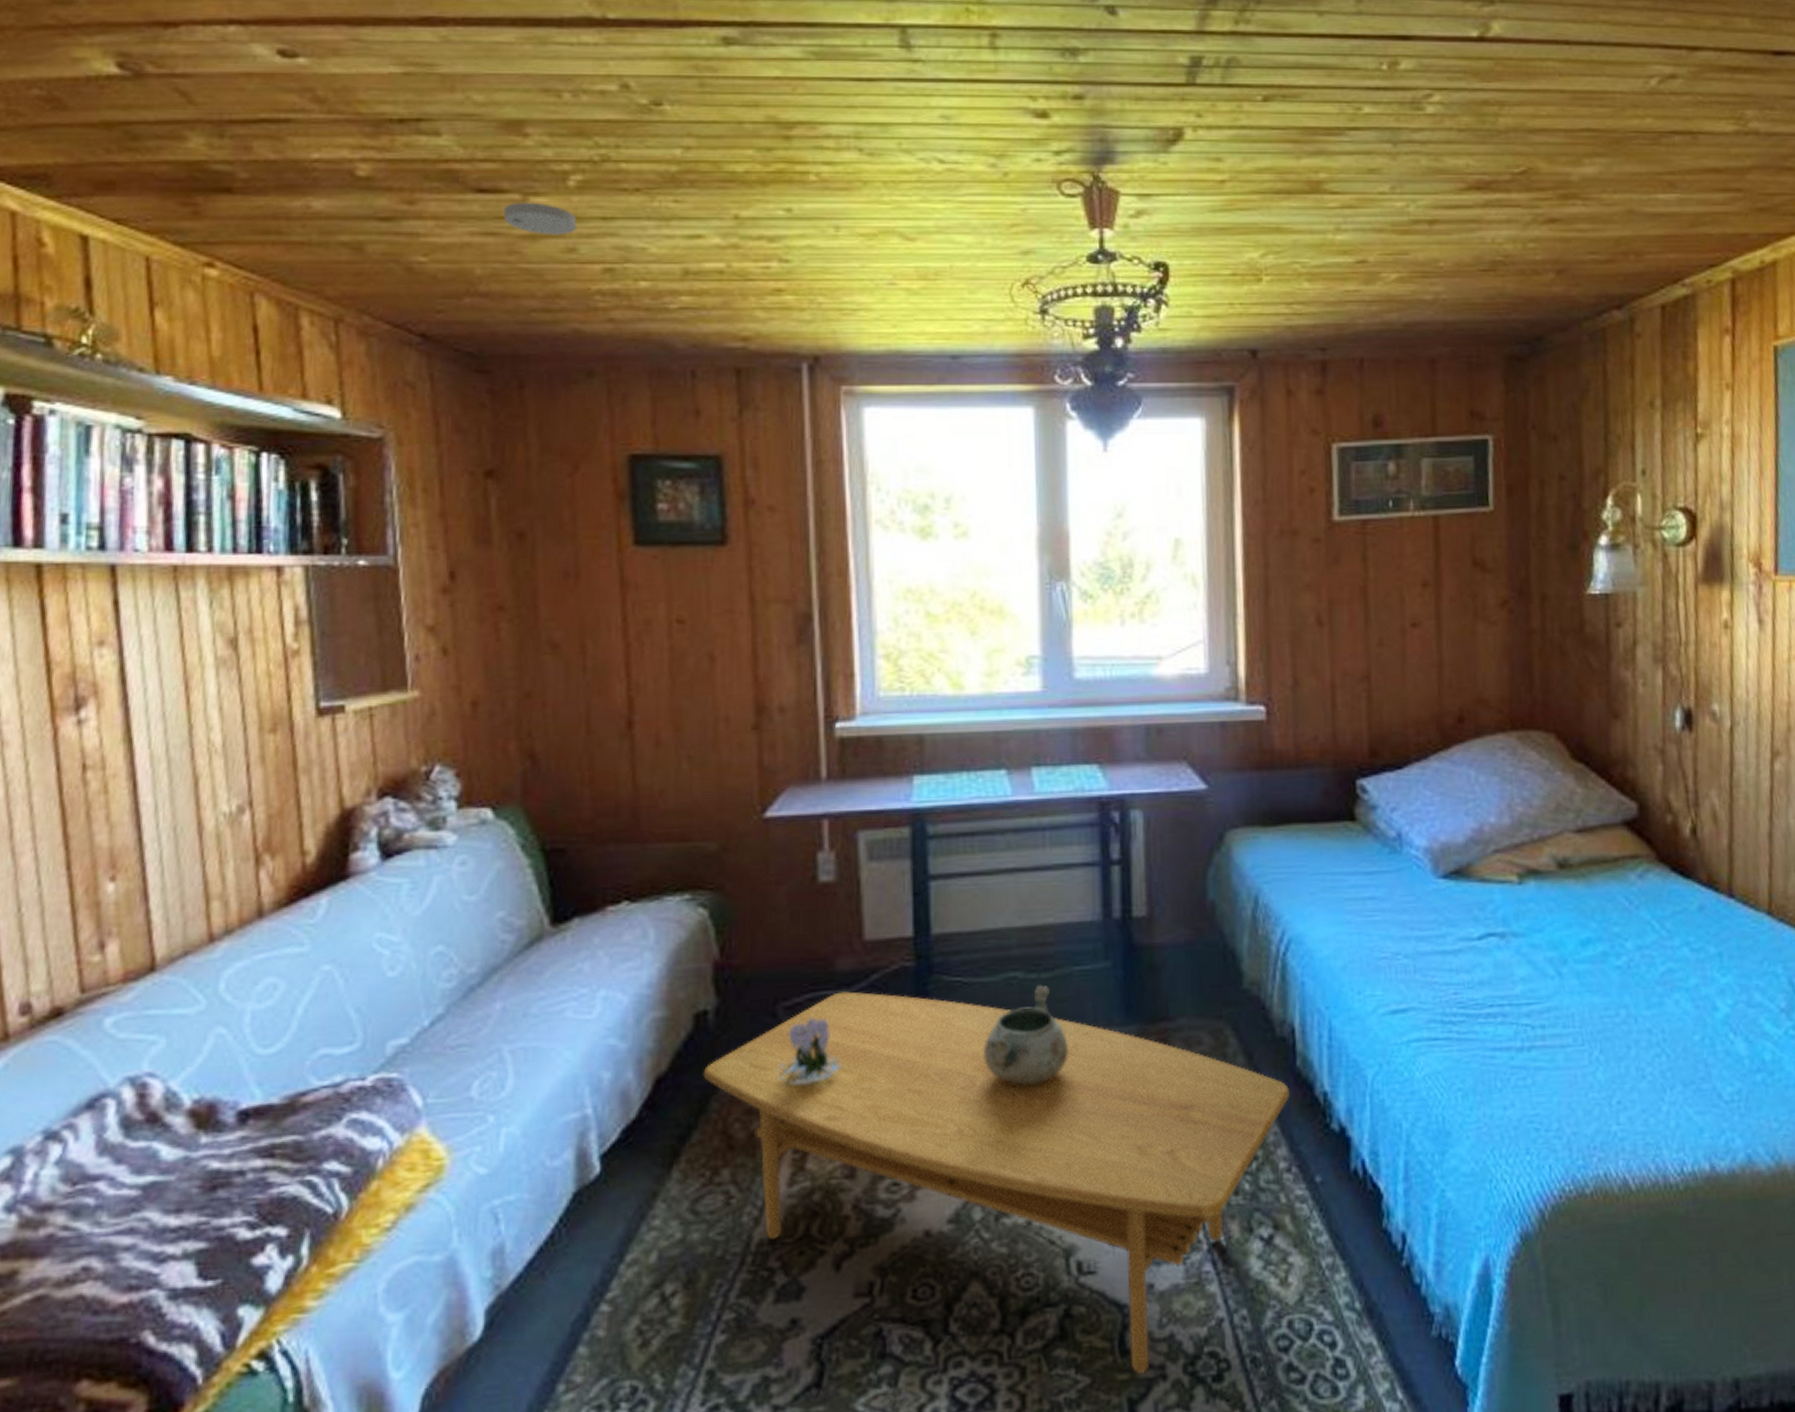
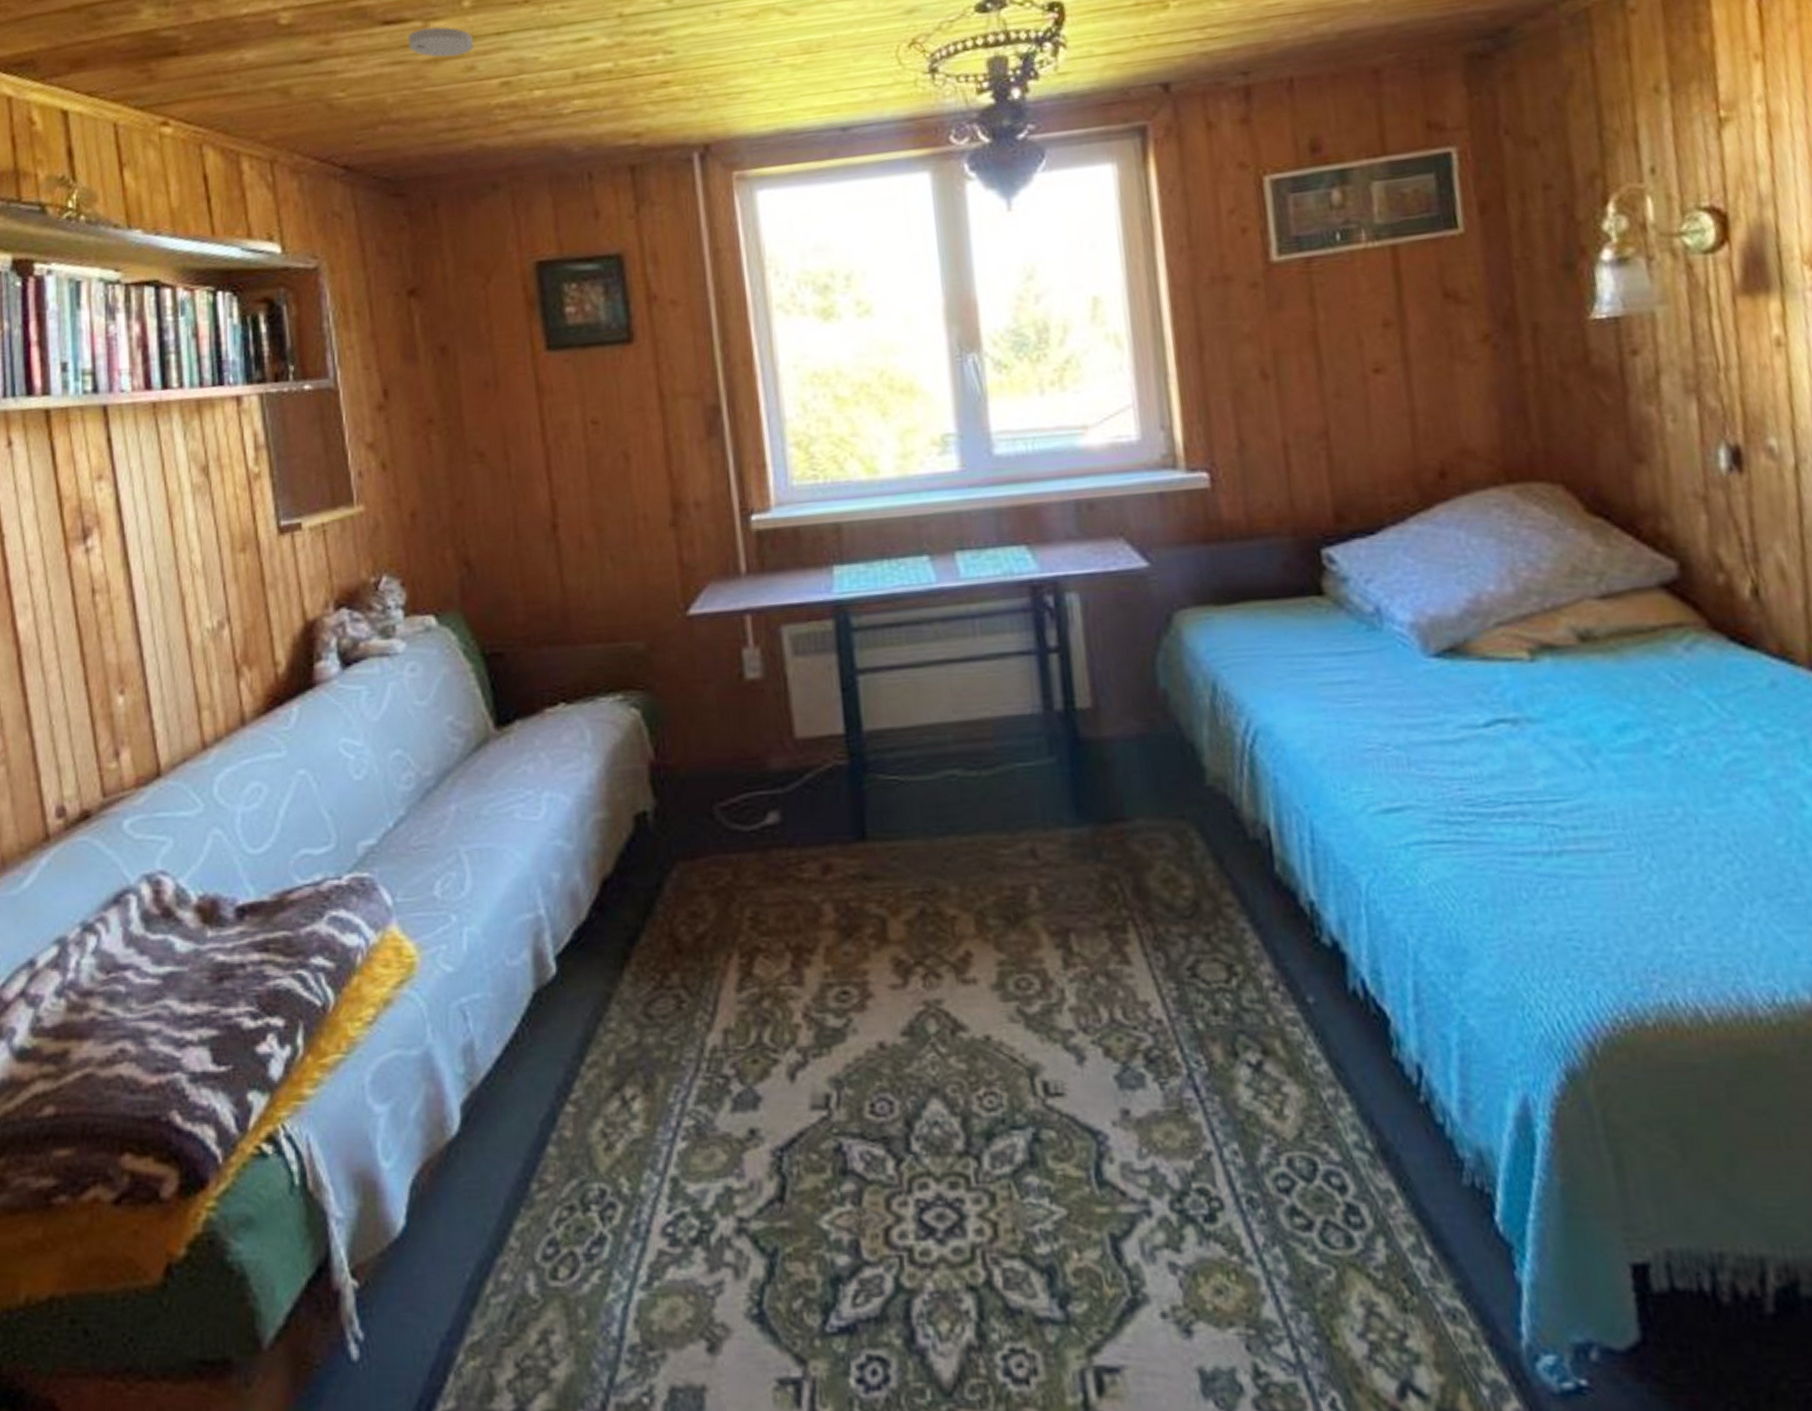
coffee table: present [703,991,1291,1374] -> none [646,791,1271,1208]
flowering plant: present [777,1018,842,1085] -> none [717,819,782,888]
decorative bowl: present [983,985,1068,1085] -> none [925,783,1017,890]

